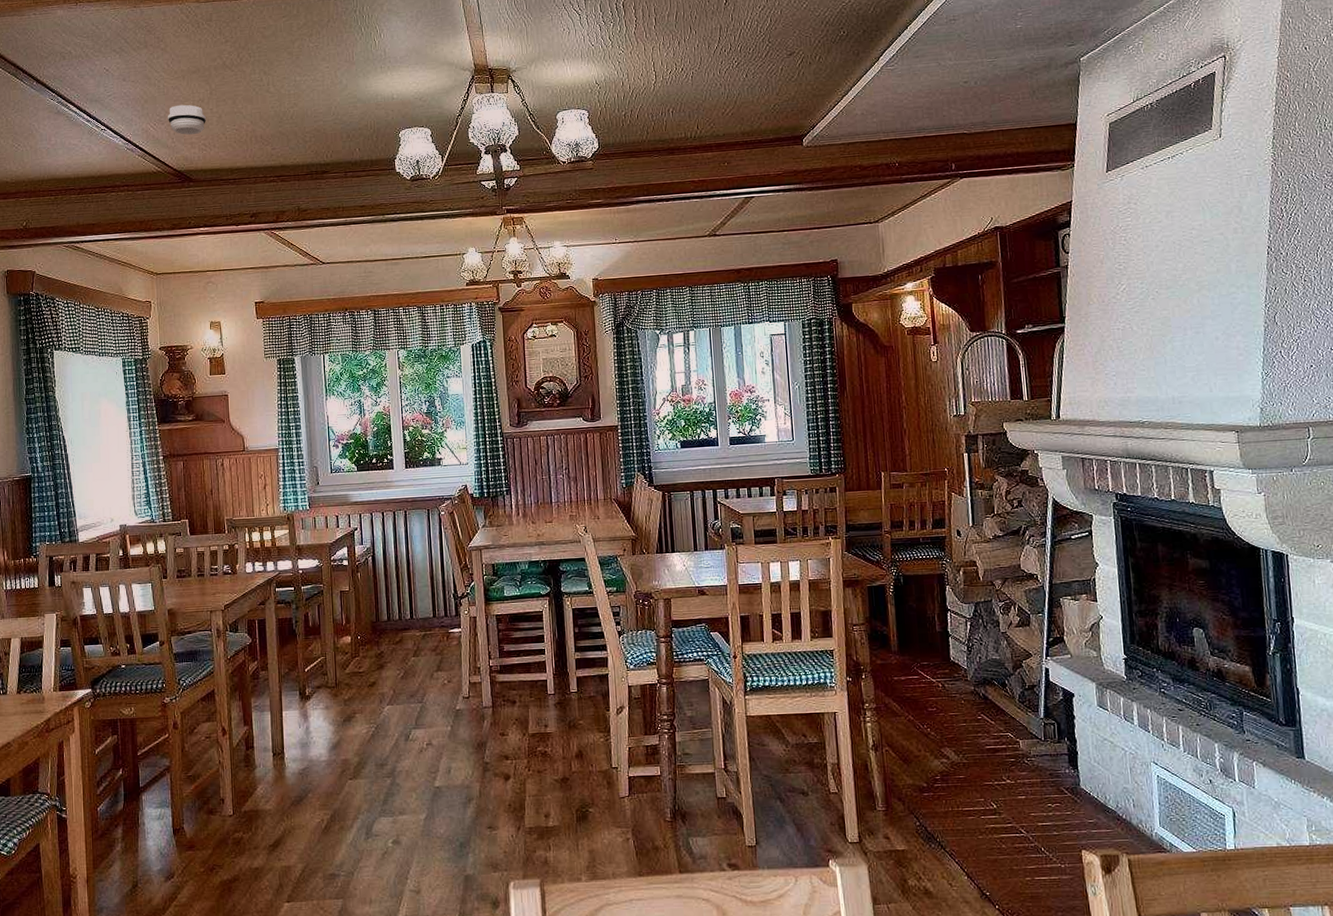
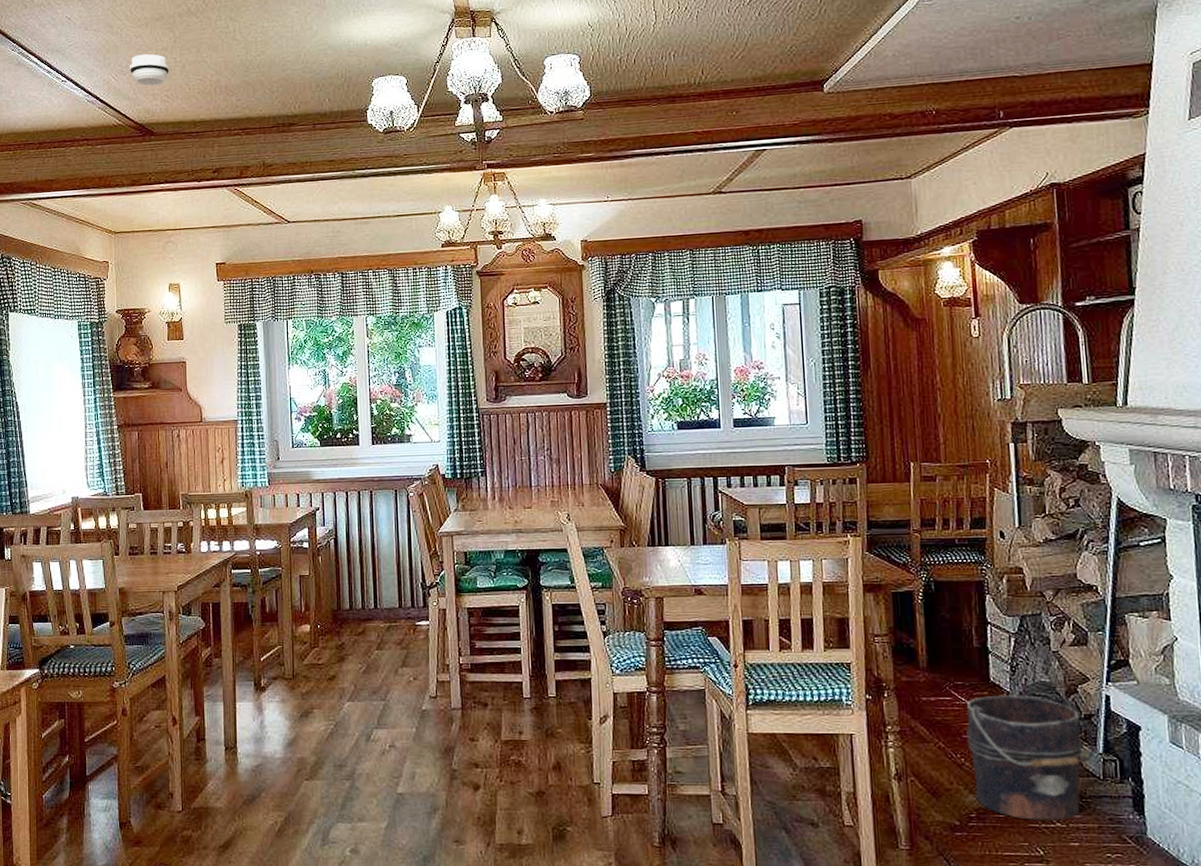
bucket: none [931,671,1037,779] -> present [966,695,1094,821]

